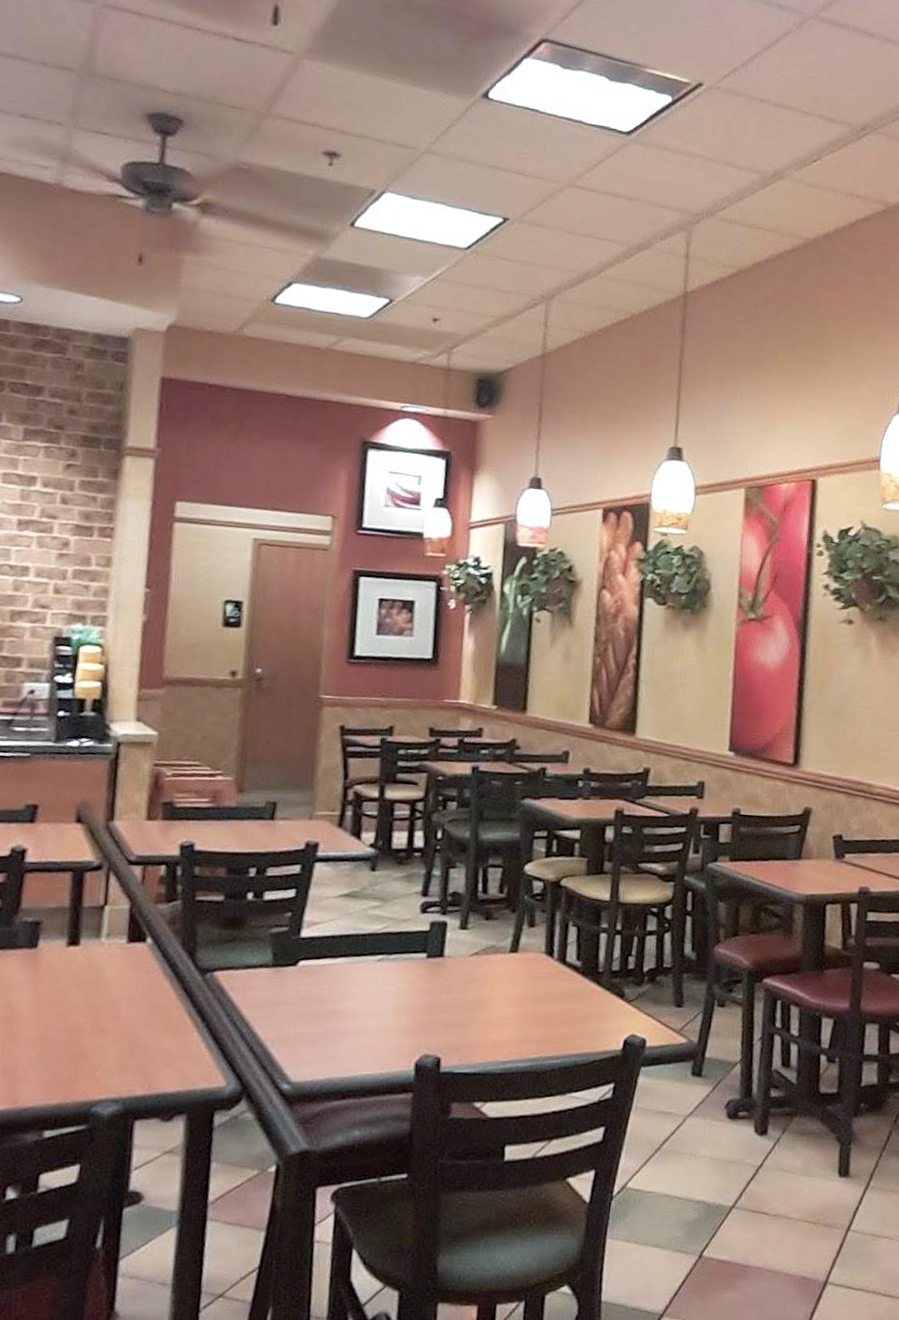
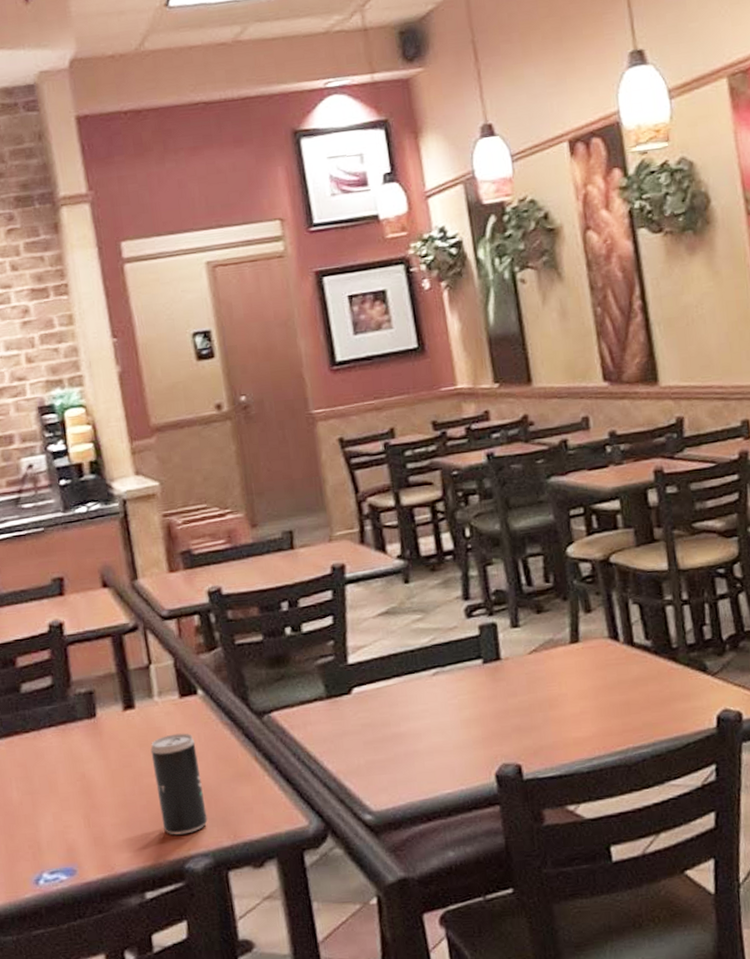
beverage can: none [78,977,133,1078] -> present [150,733,208,835]

